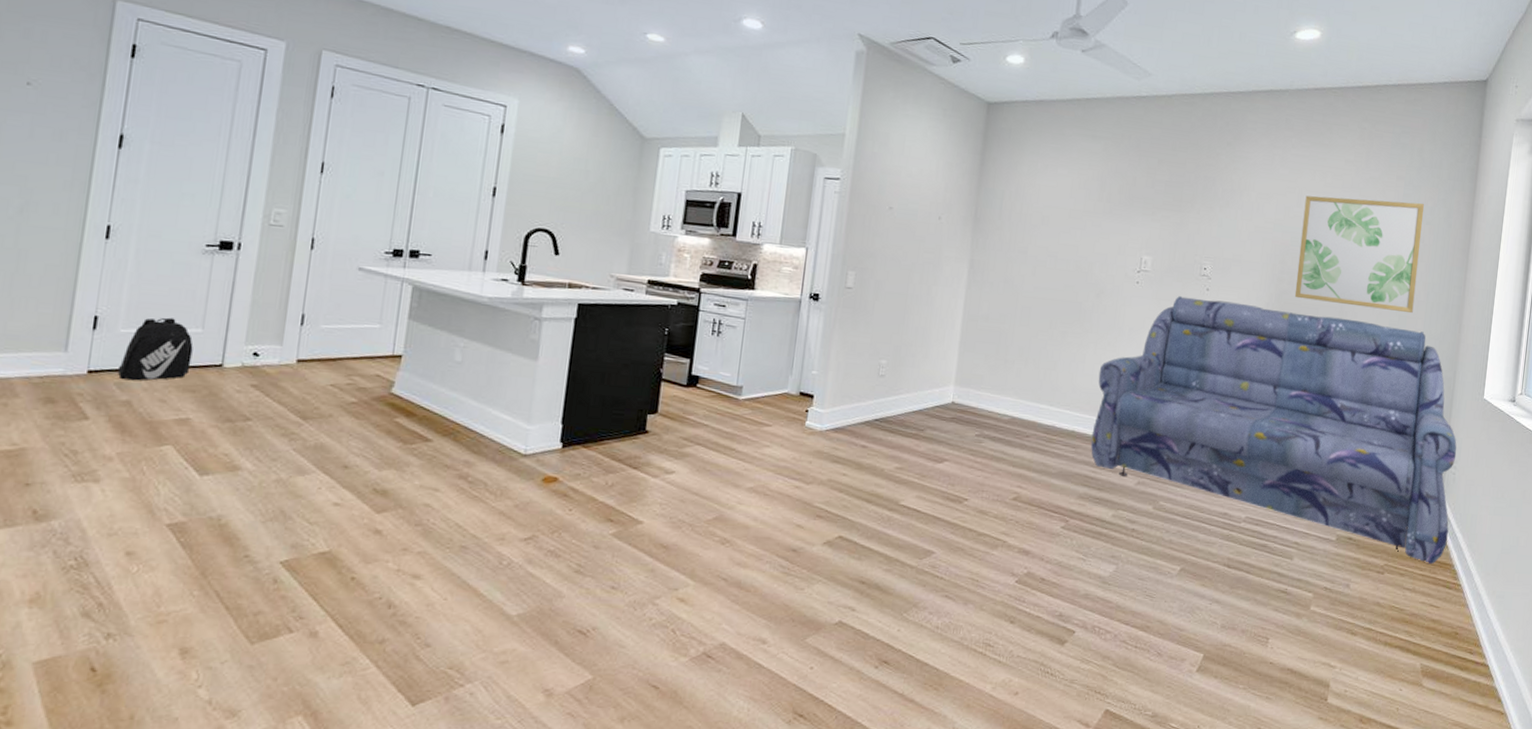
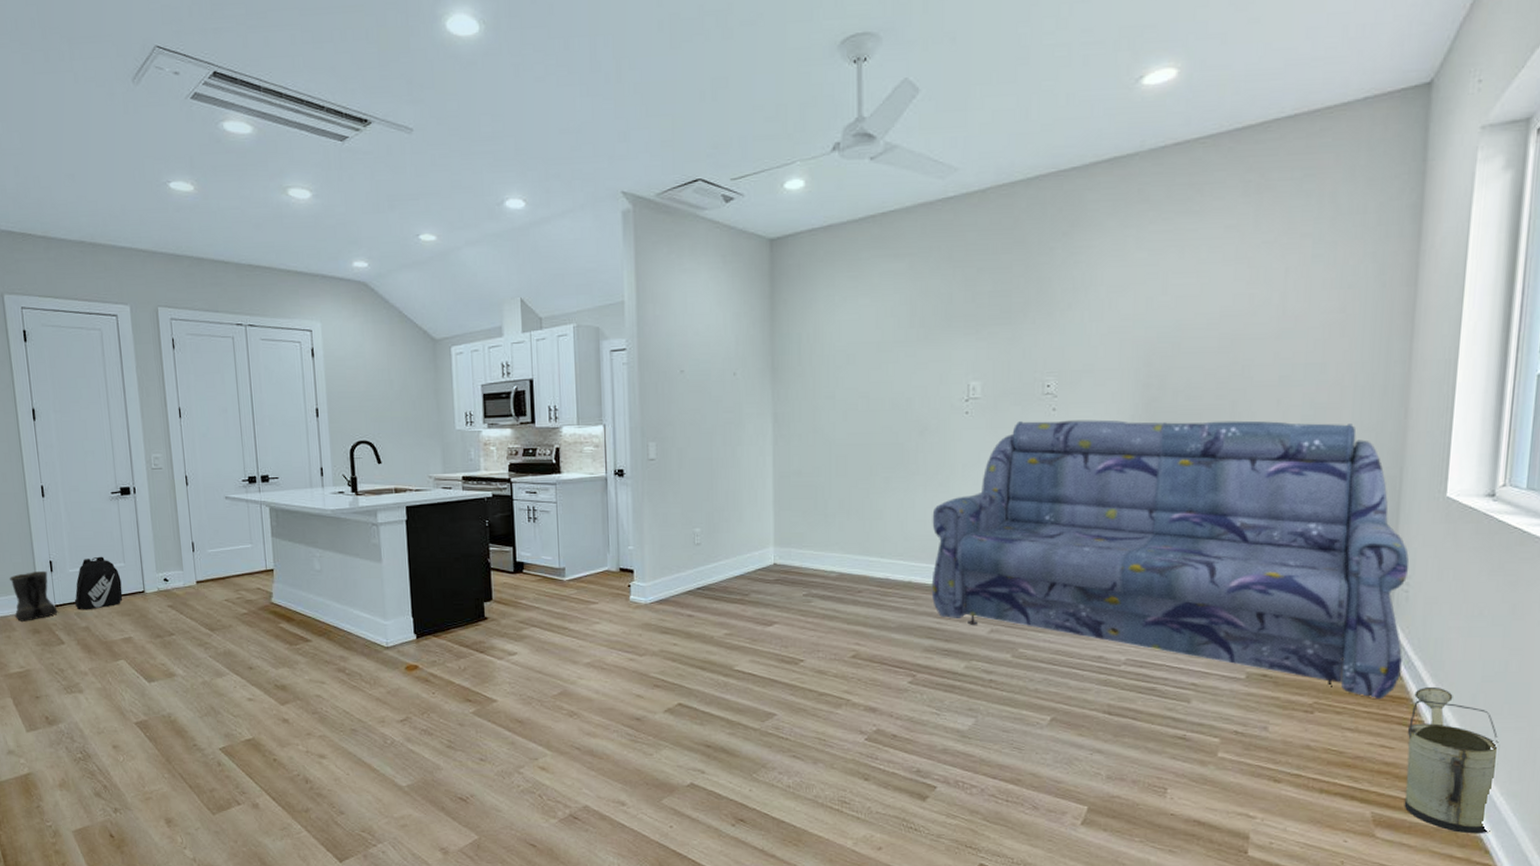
boots: none [21,326,91,387] -> present [10,570,59,621]
wall art: present [1294,195,1424,314] -> none [1167,262,1344,405]
watering can: none [1444,555,1512,685] -> present [1404,686,1500,834]

